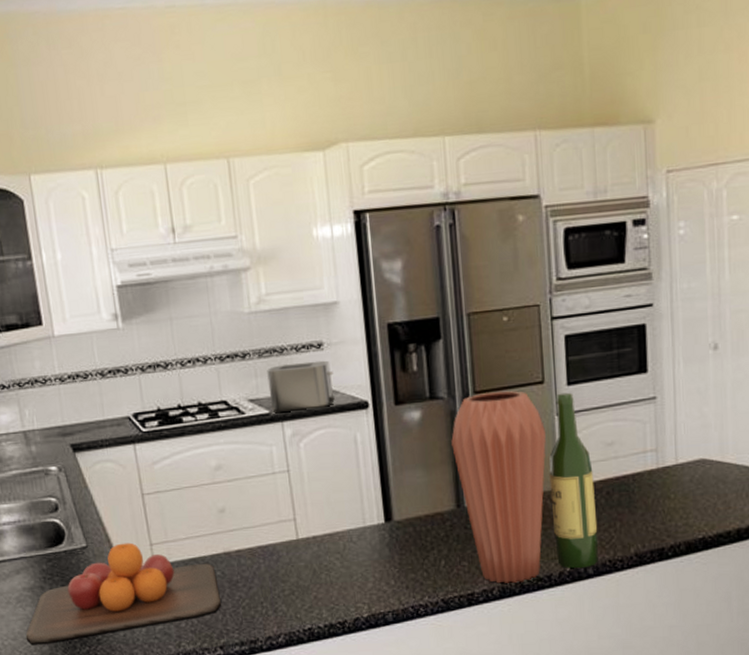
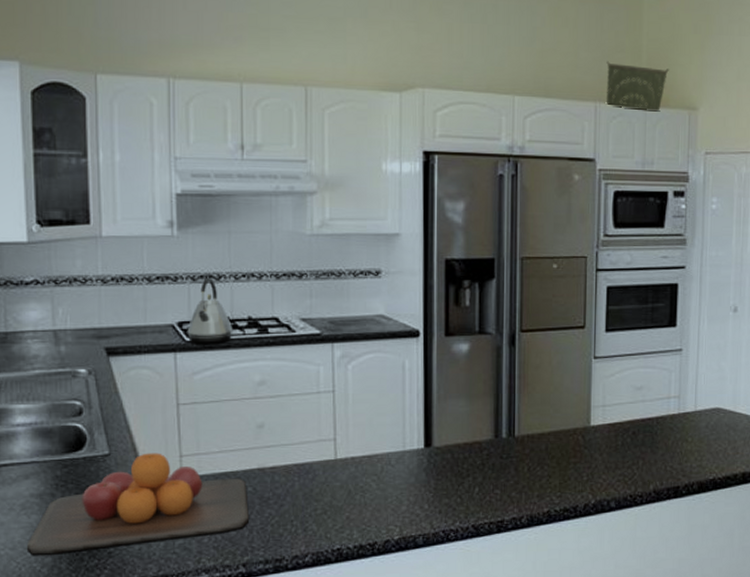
kettle: none [142,366,186,436] -> present [187,277,233,346]
toaster: present [267,360,335,413] -> none [322,287,389,334]
vase: present [451,391,547,584] -> none [495,331,584,512]
basket: none [543,80,617,133] -> present [606,61,669,112]
wine bottle: present [549,392,598,569] -> none [582,338,622,502]

